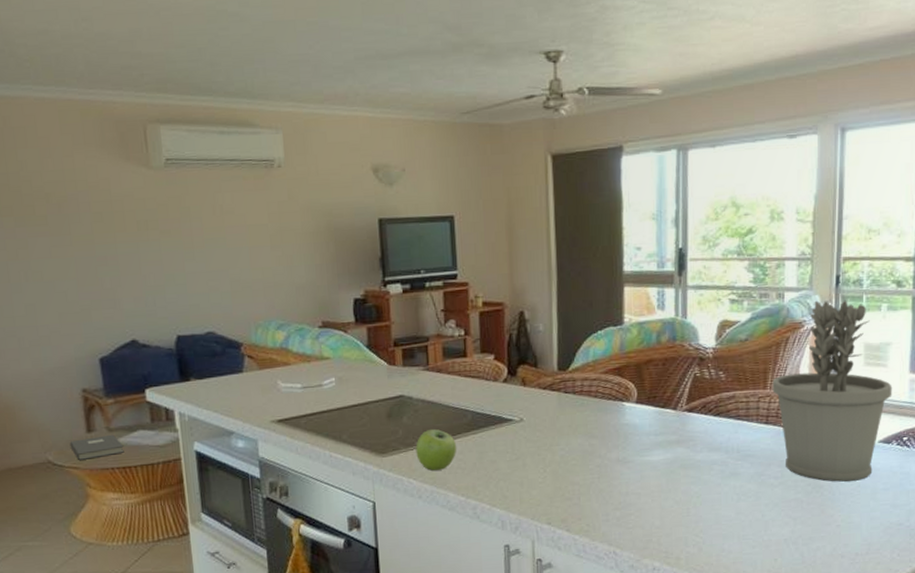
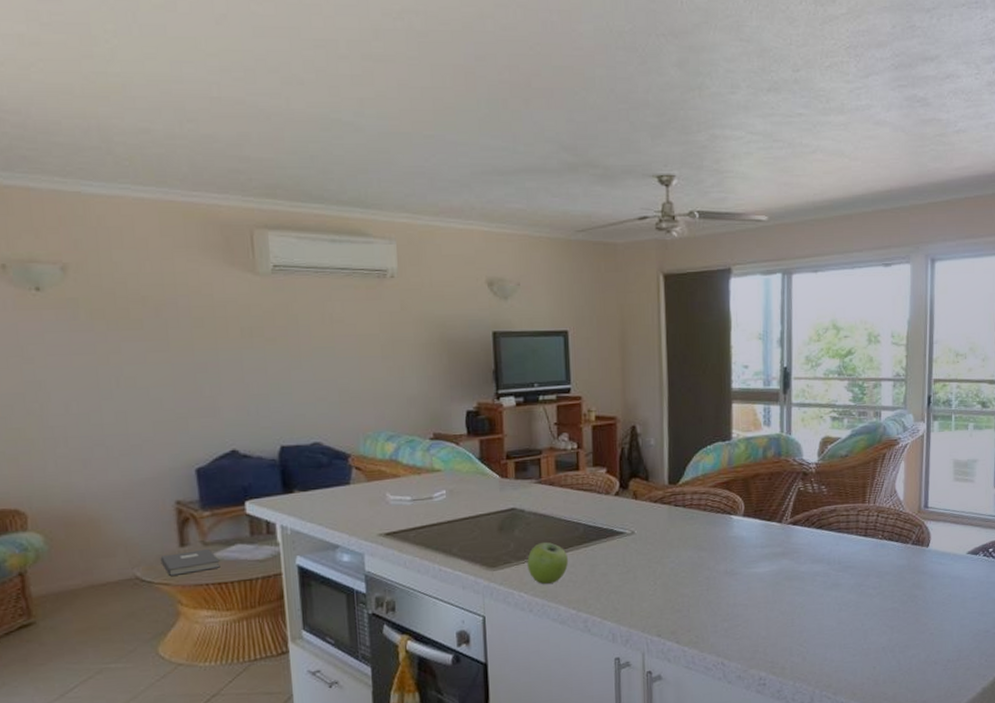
flower pot: present [772,300,892,482] -> none [870,419,979,592]

